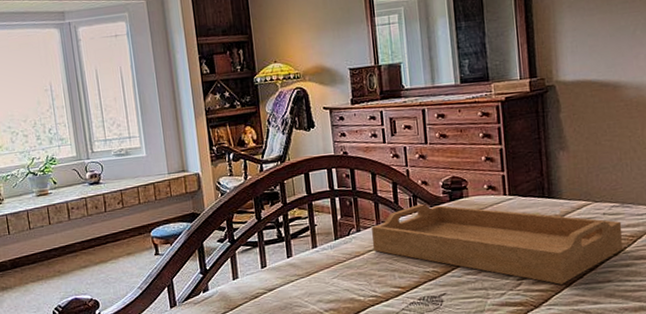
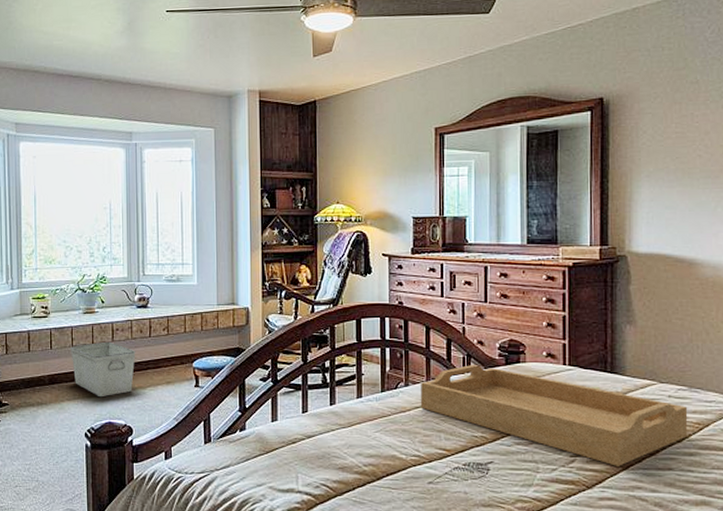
storage bin: none [28,220,94,276] -> present [71,341,136,398]

